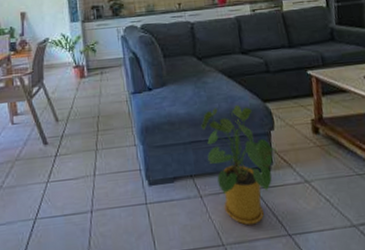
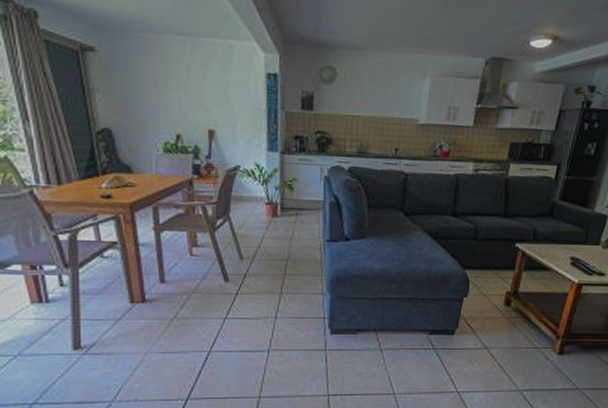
house plant: present [201,105,278,226] -> none [394,267,466,380]

